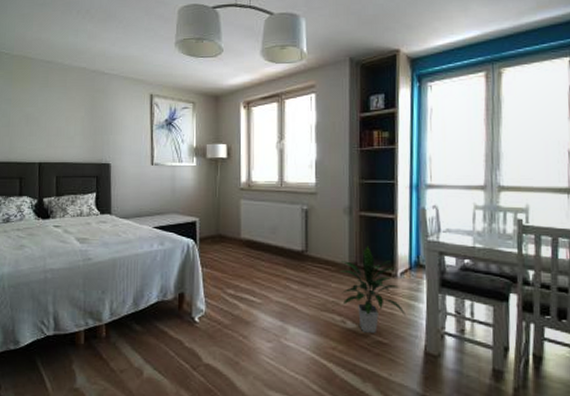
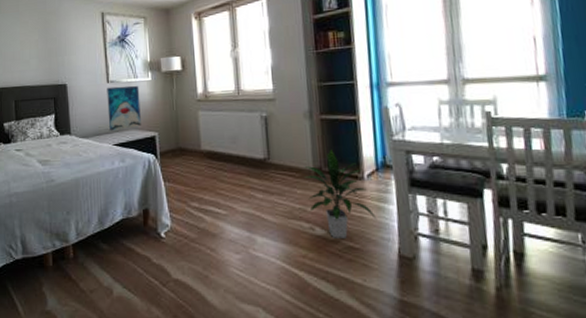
wall art: none [150,169,183,214] -> present [107,85,141,131]

